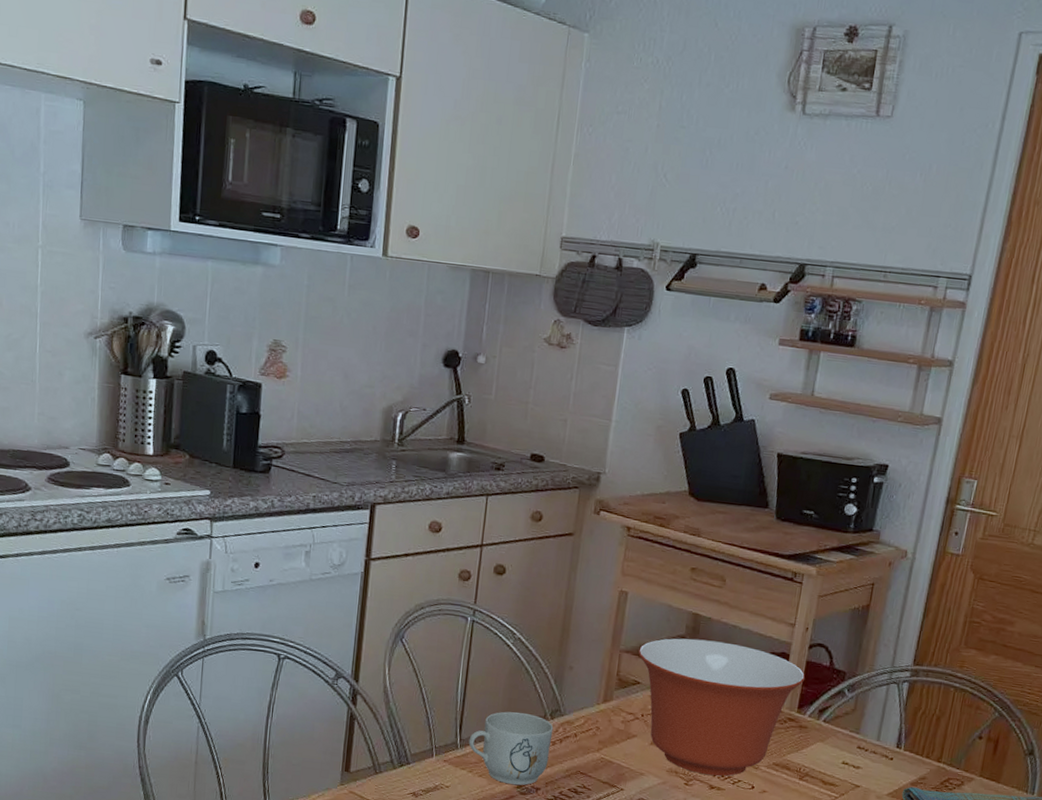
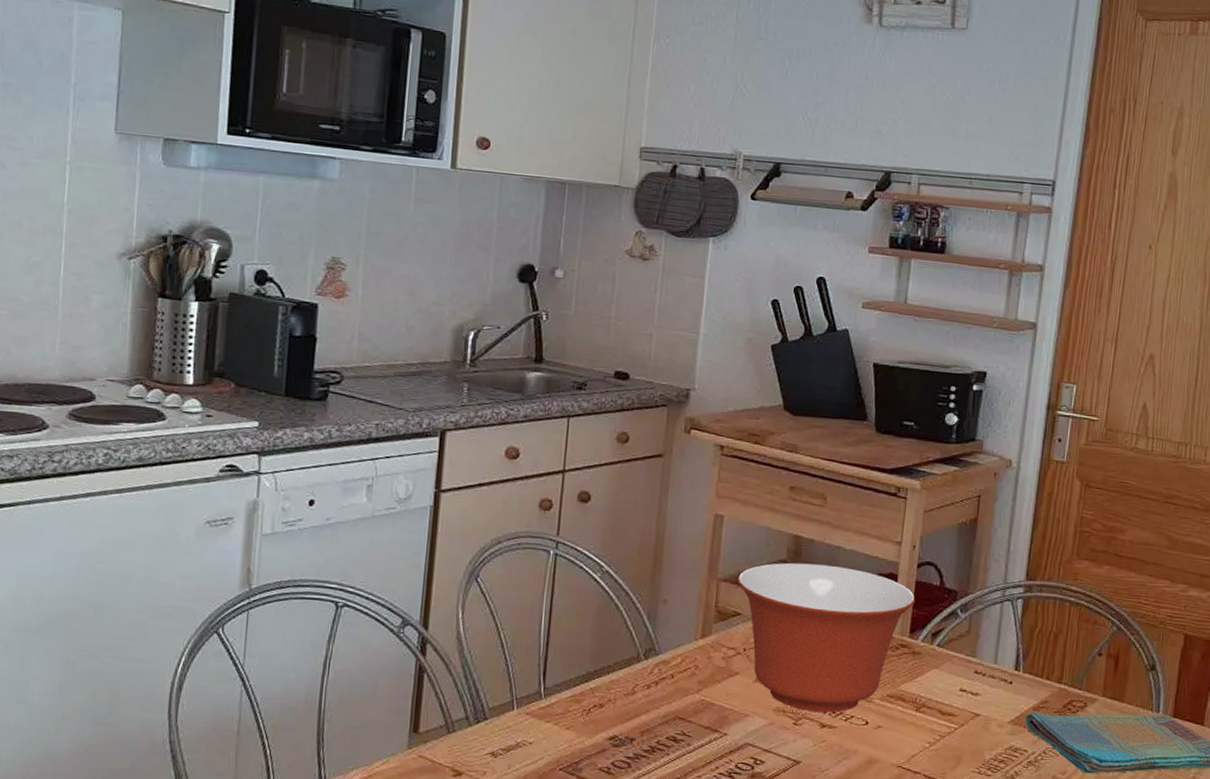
mug: present [468,711,554,785] -> none [553,653,648,737]

